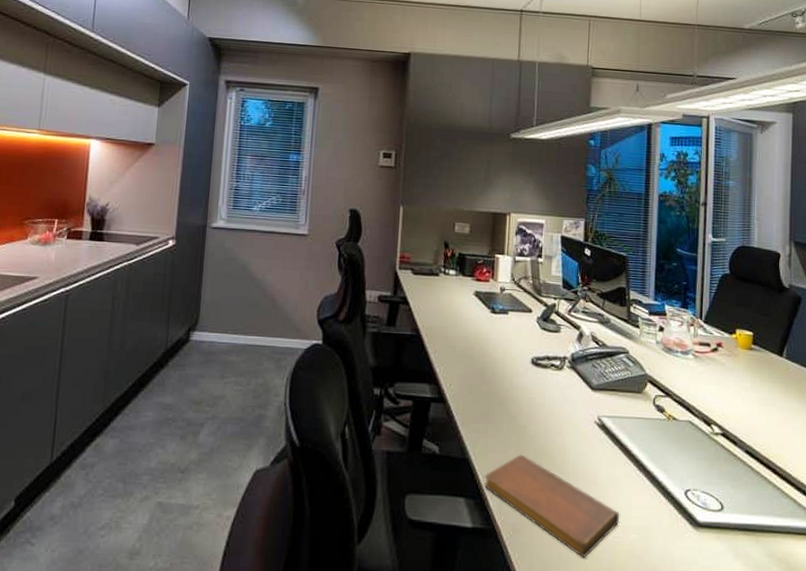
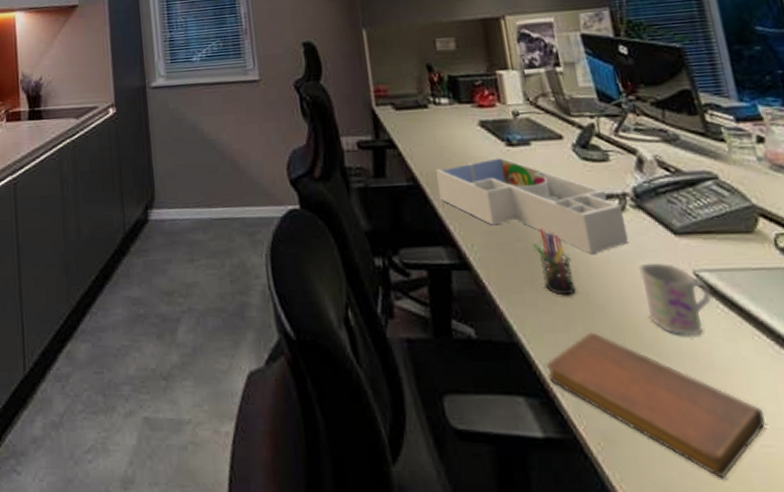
desk organizer: none [434,320,562,399] -> present [436,156,629,255]
pen holder: none [494,376,518,427] -> present [533,228,576,296]
mug: none [562,408,607,461] -> present [638,262,712,336]

